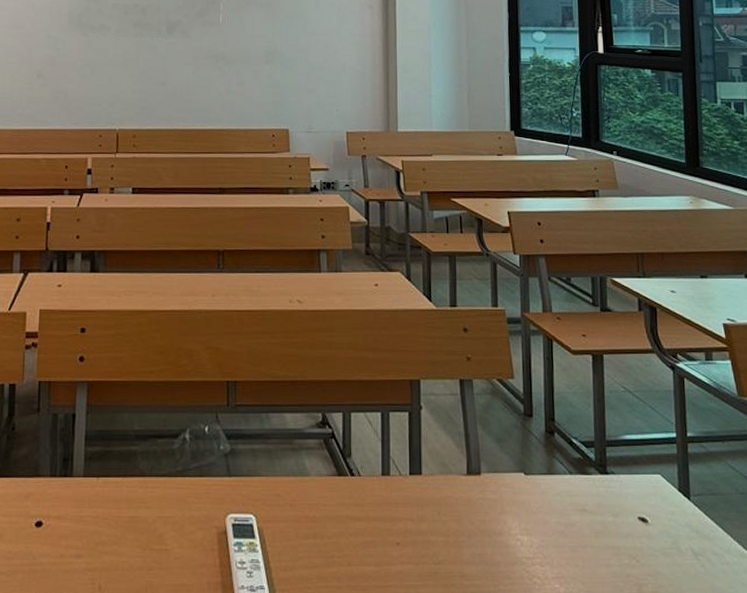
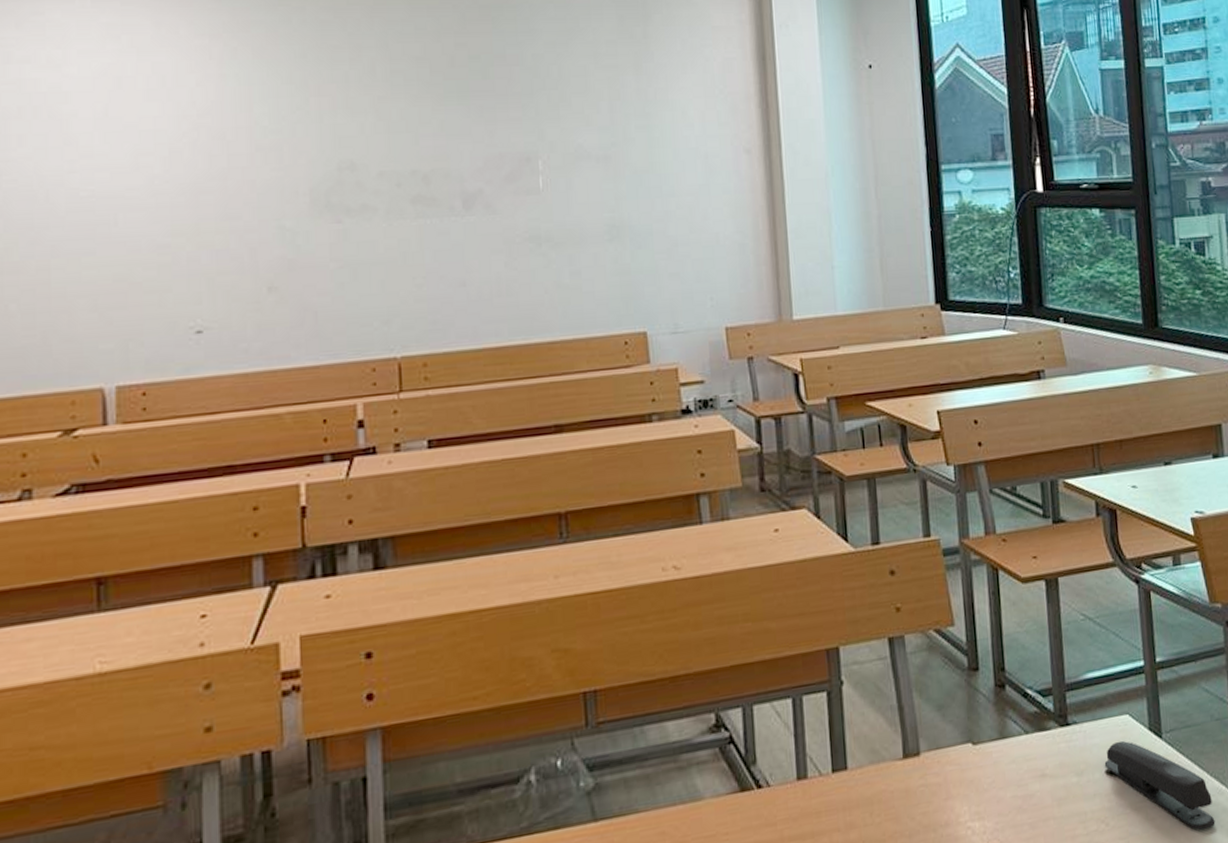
stapler: none [637,495,737,584] -> present [1104,740,1215,831]

